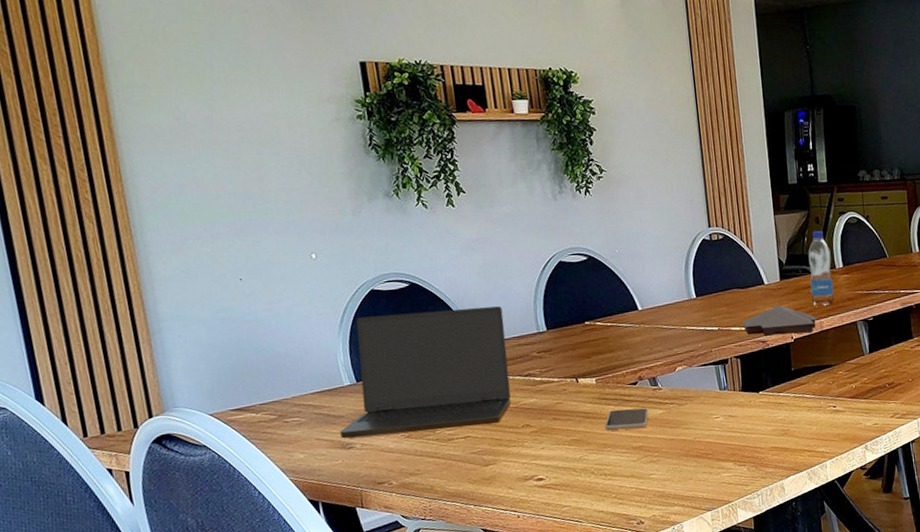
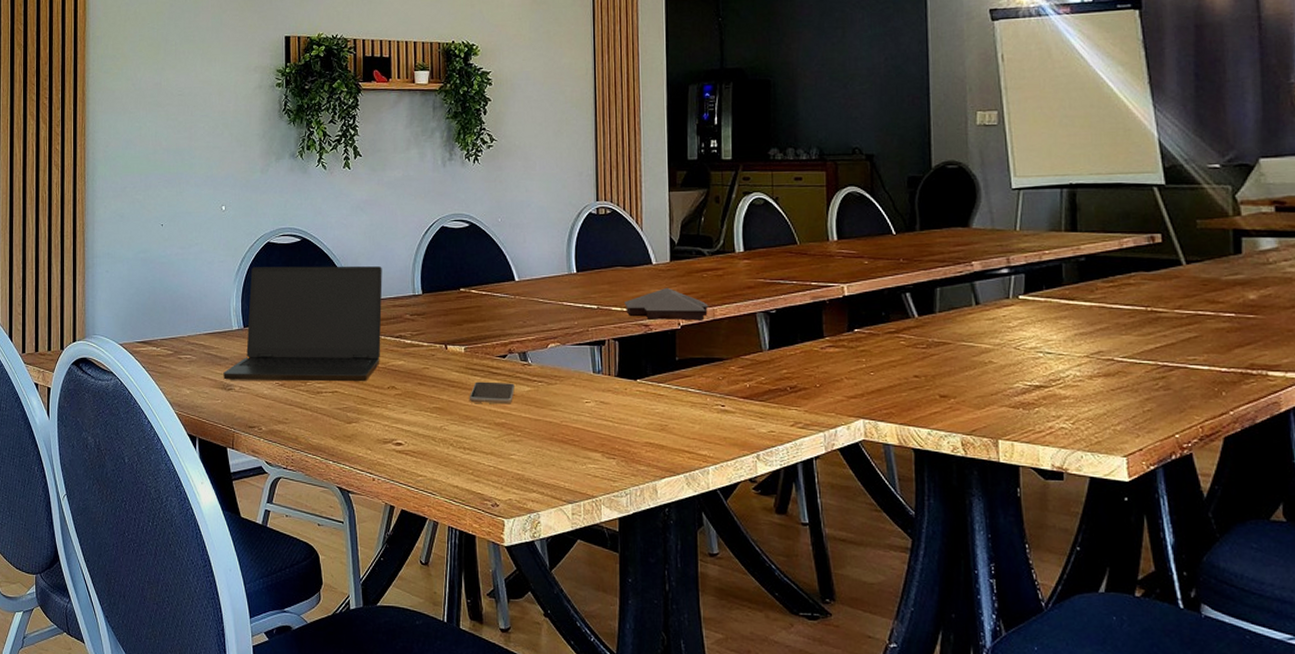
bottle: present [808,230,835,307] -> none [704,210,732,293]

